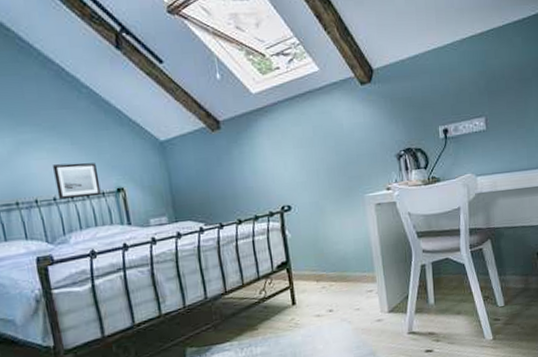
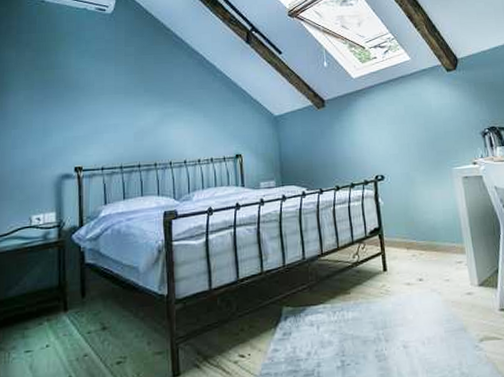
wall art: present [52,162,101,200] -> none [186,132,223,163]

